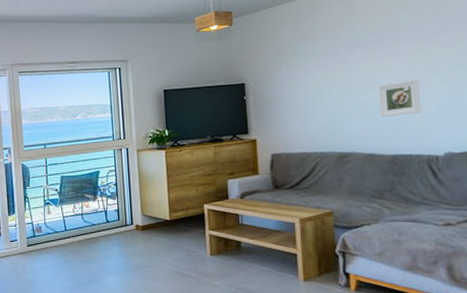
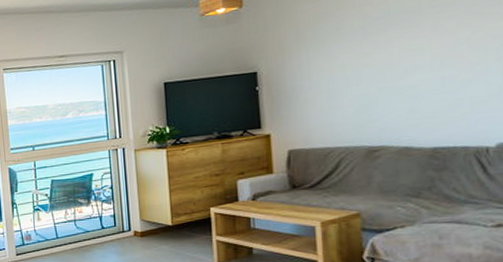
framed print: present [378,78,421,117] -> none [415,58,468,105]

